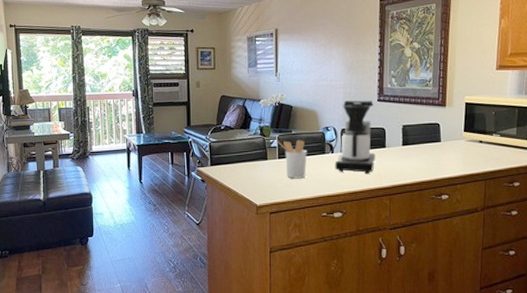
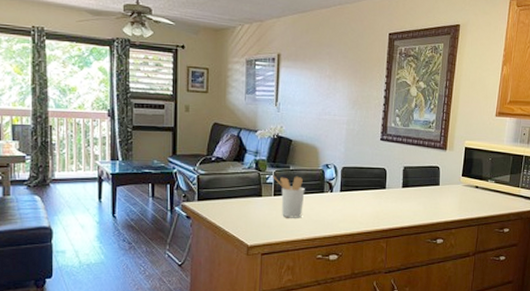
coffee maker: present [334,100,376,174] -> none [333,137,377,215]

